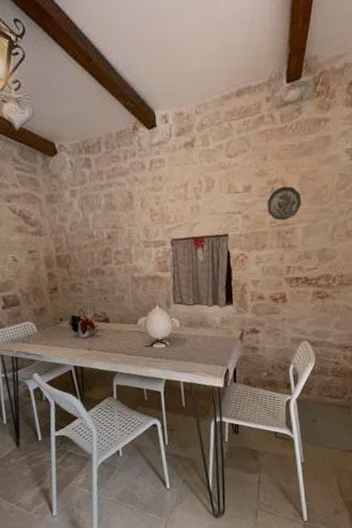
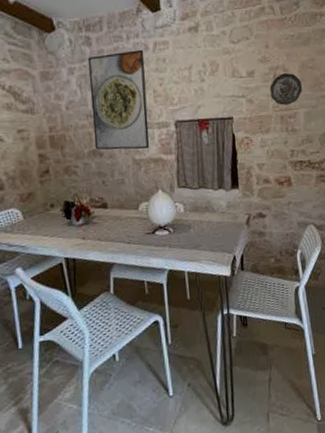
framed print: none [88,168,148,269] -> present [87,49,150,150]

